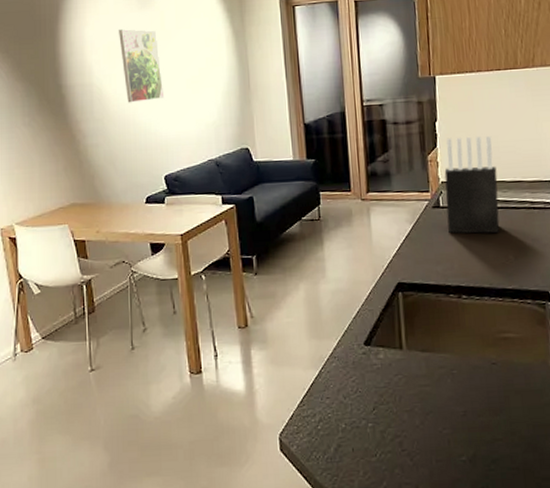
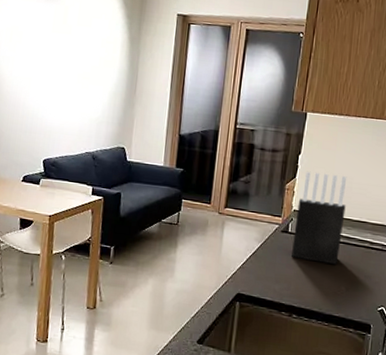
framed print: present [119,29,165,103] -> none [21,16,59,88]

